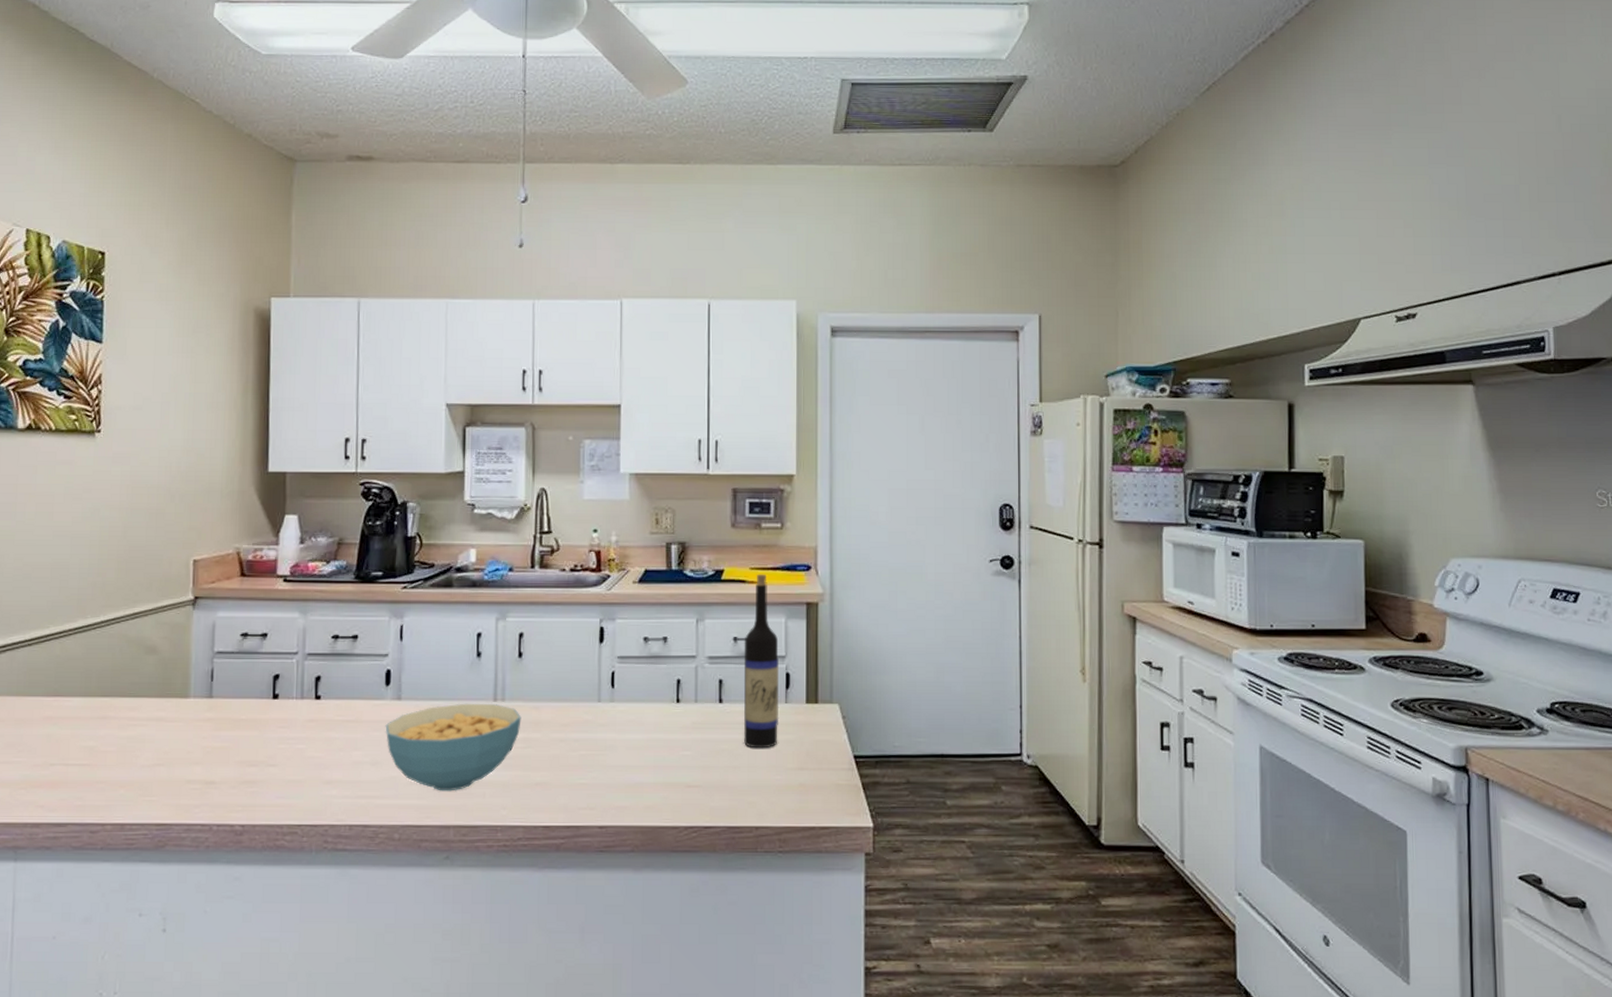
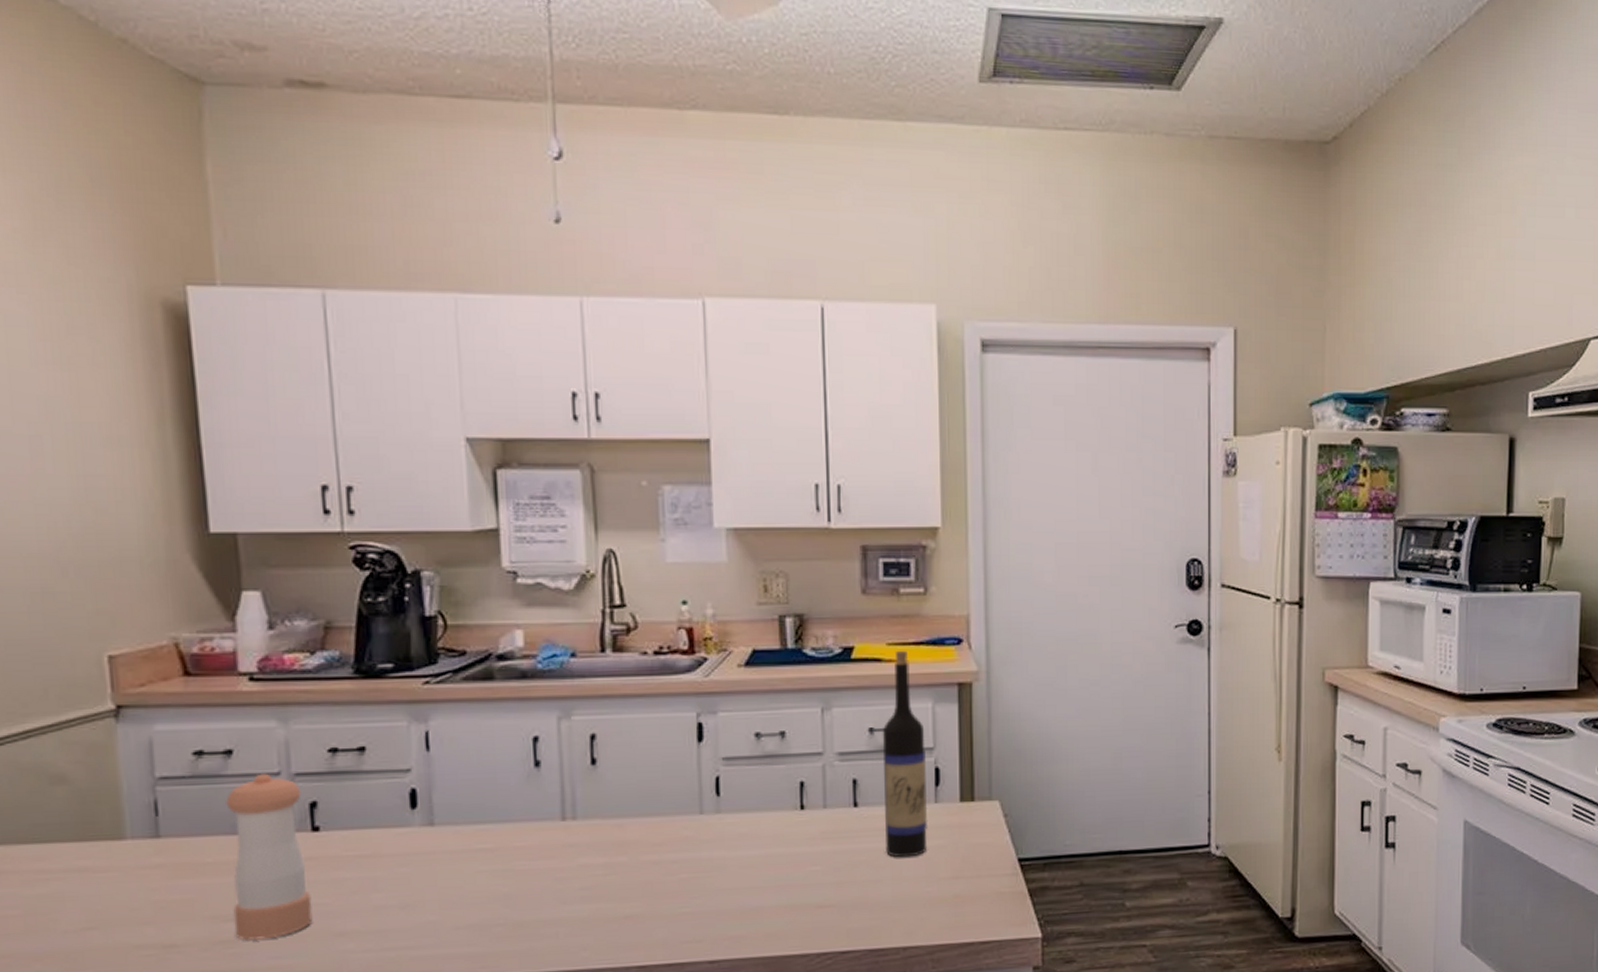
pepper shaker: none [255,652,311,782] -> present [226,773,313,941]
cereal bowl: present [385,703,522,791] -> none [414,824,600,935]

